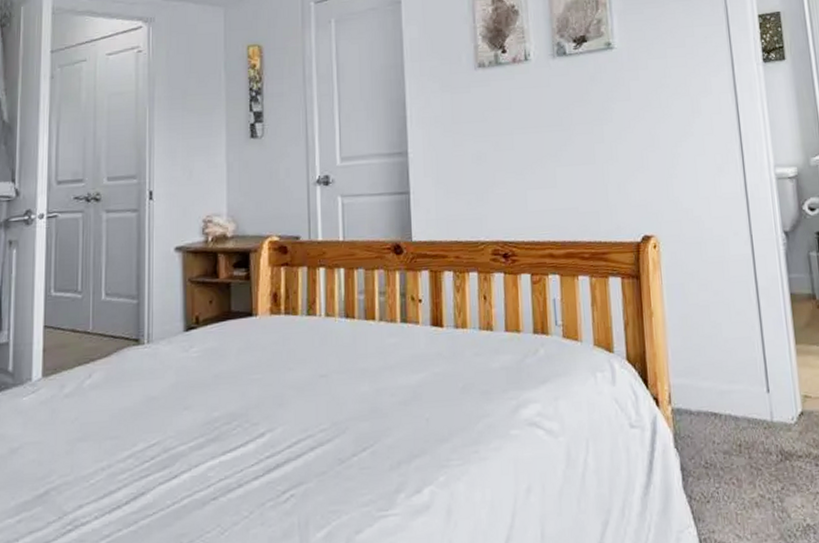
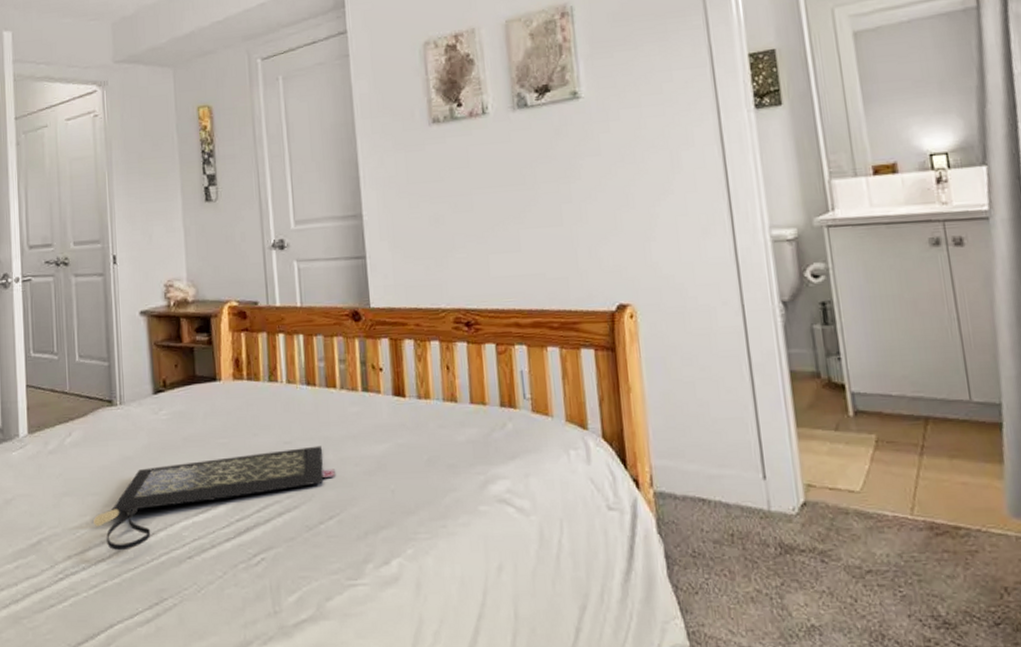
clutch bag: none [111,377,371,497] -> present [94,445,335,551]

